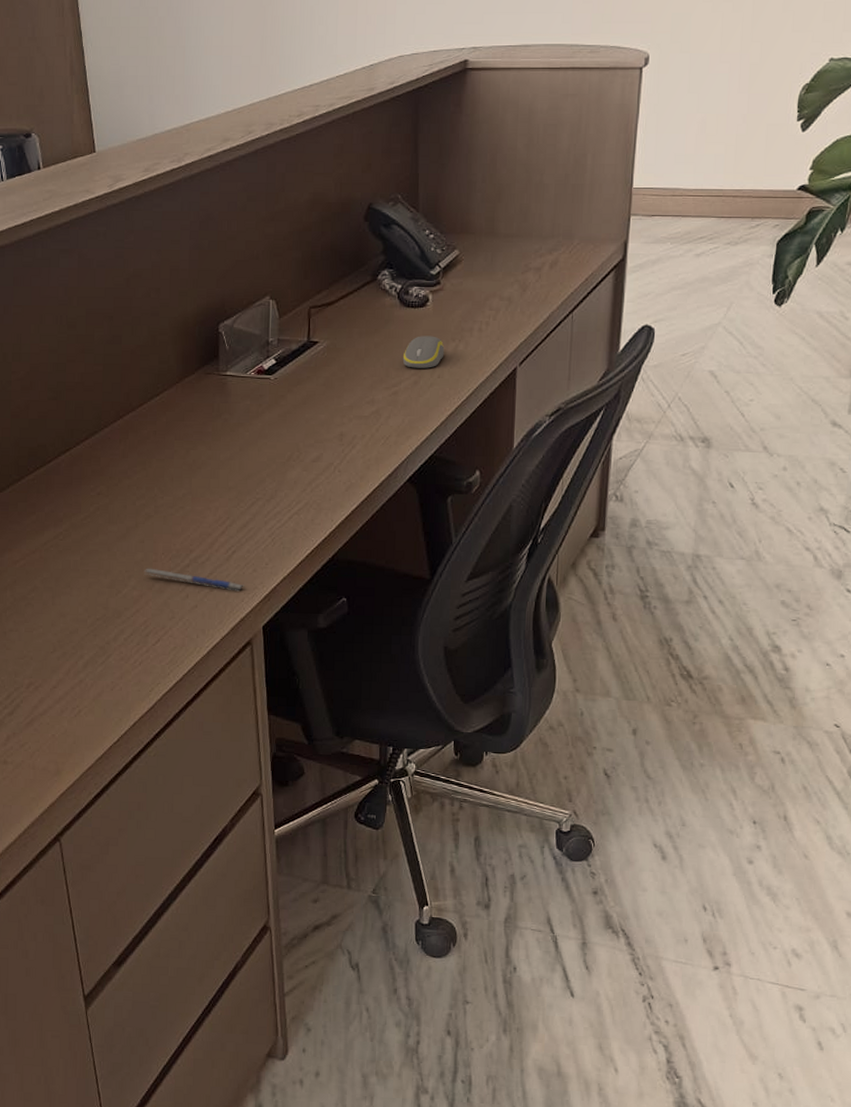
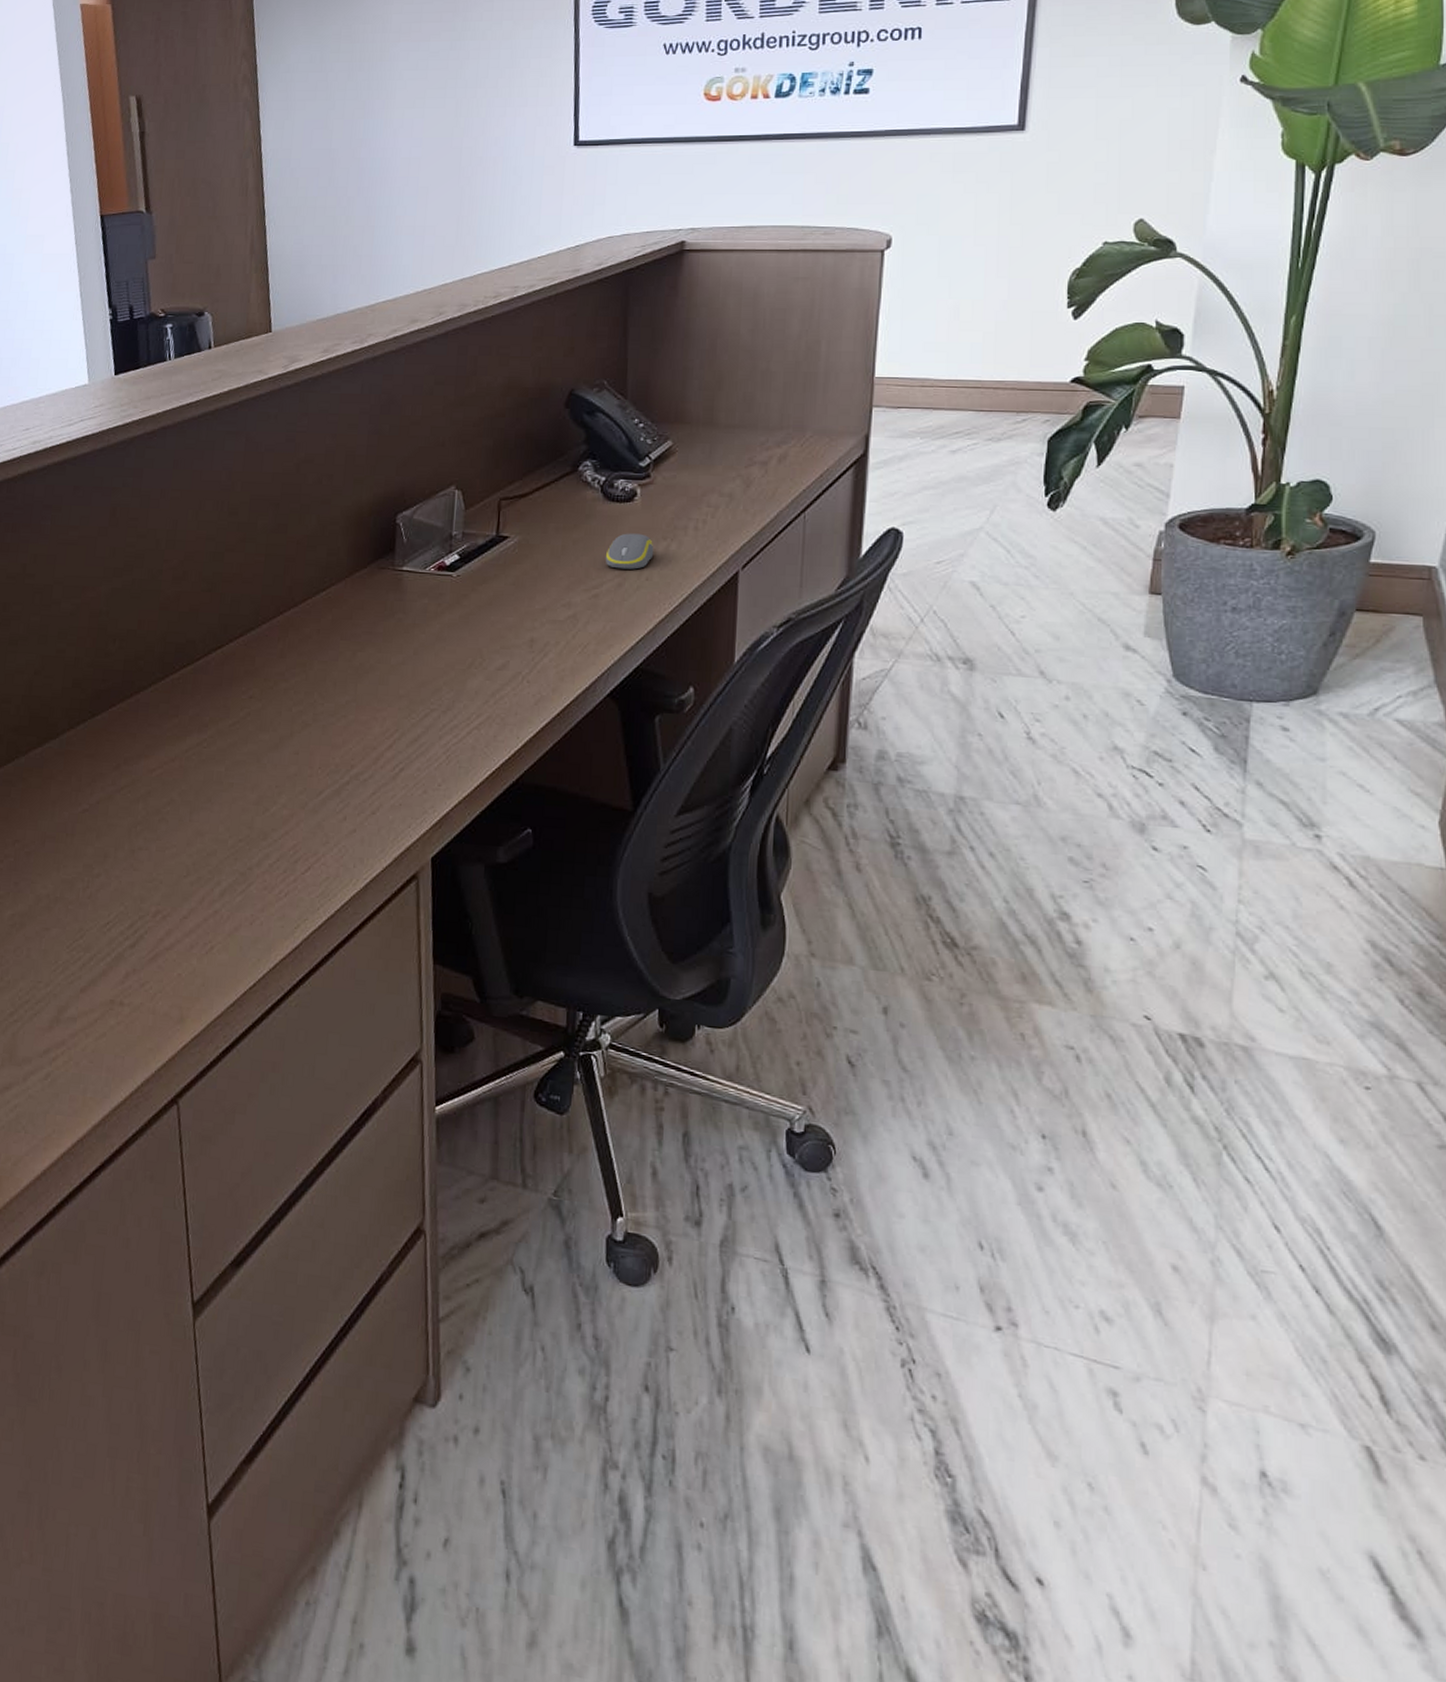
pen: present [143,568,244,592] -> none [296,783,412,816]

